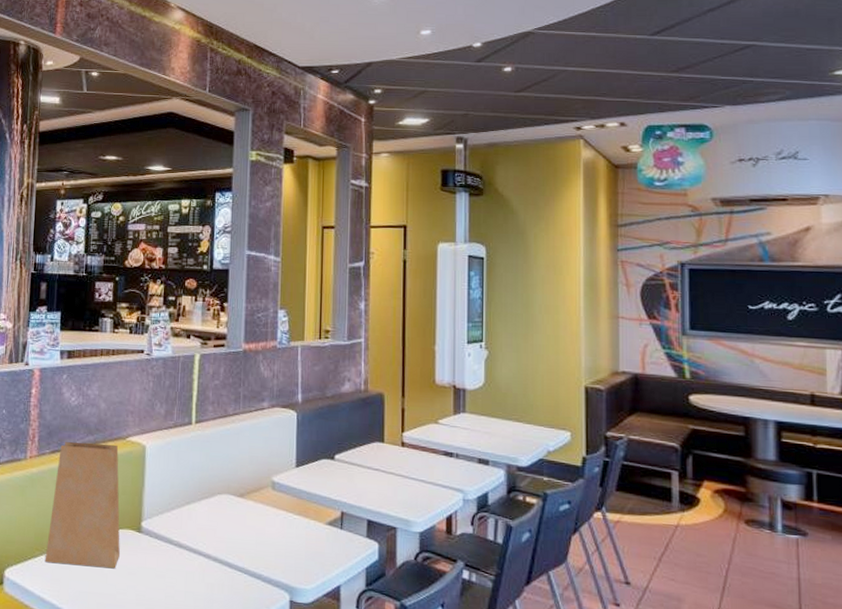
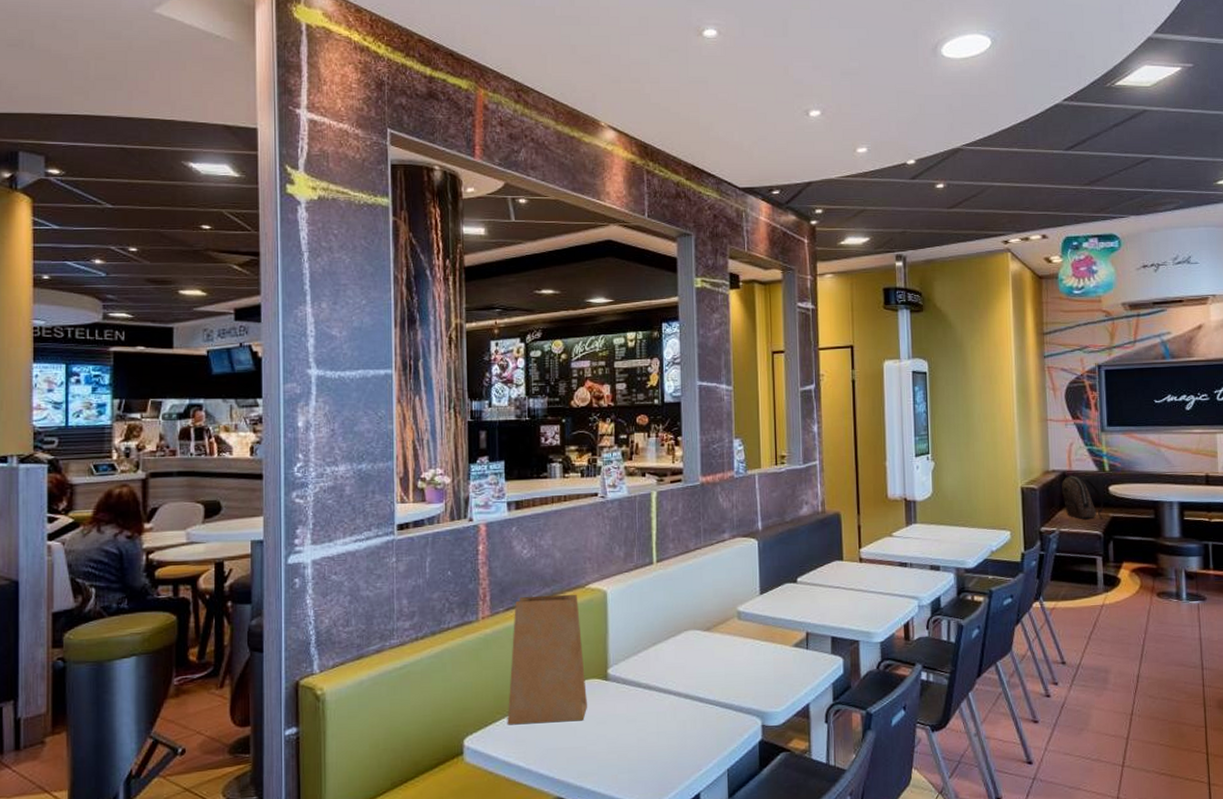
backpack: none [633,376,682,431] -> present [1062,472,1103,521]

